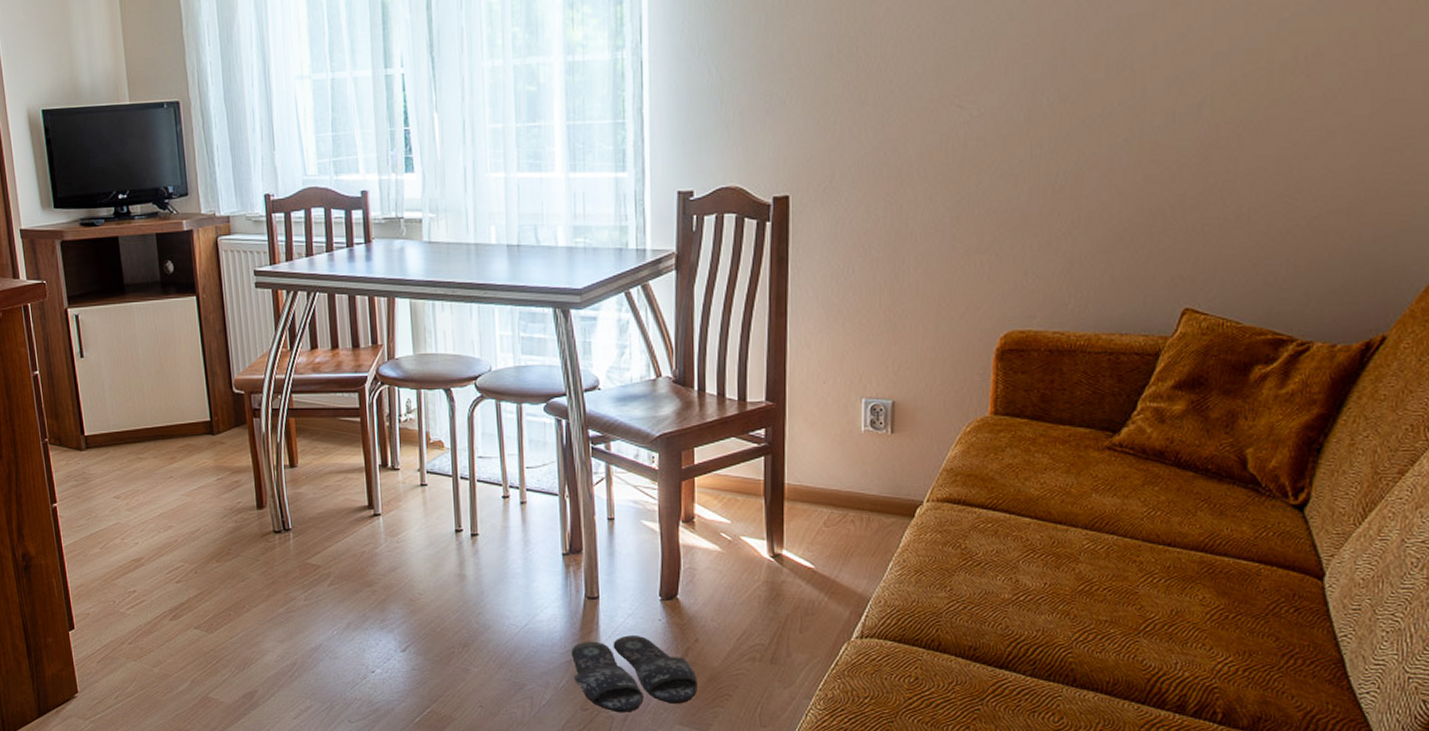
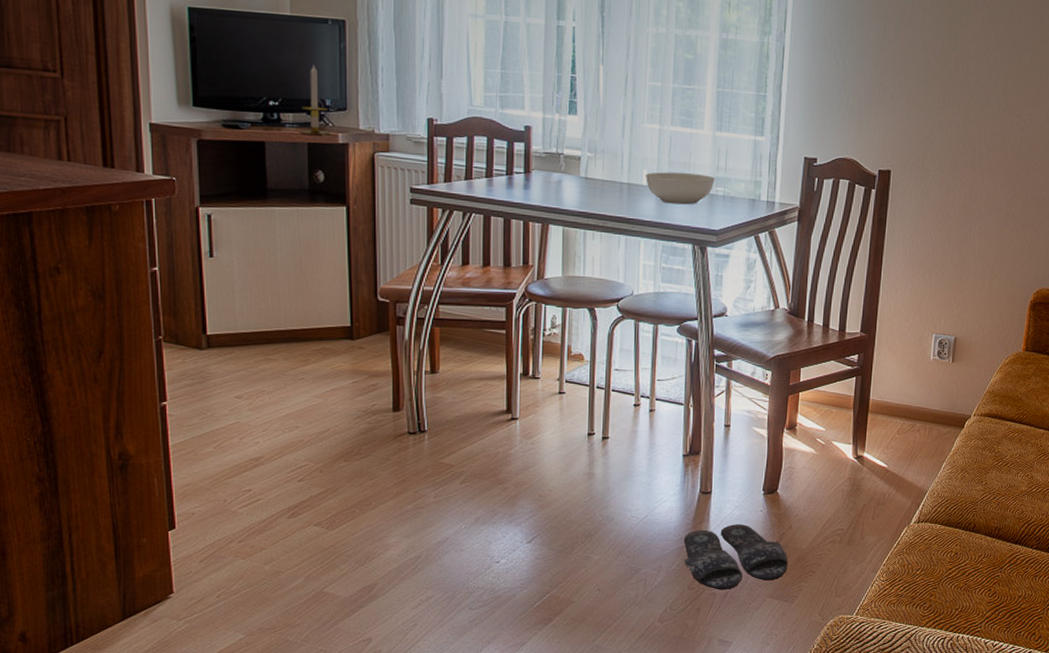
candle: none [147,152,176,224] -> present [300,65,331,135]
bowl: none [494,225,573,263] -> present [646,172,715,205]

